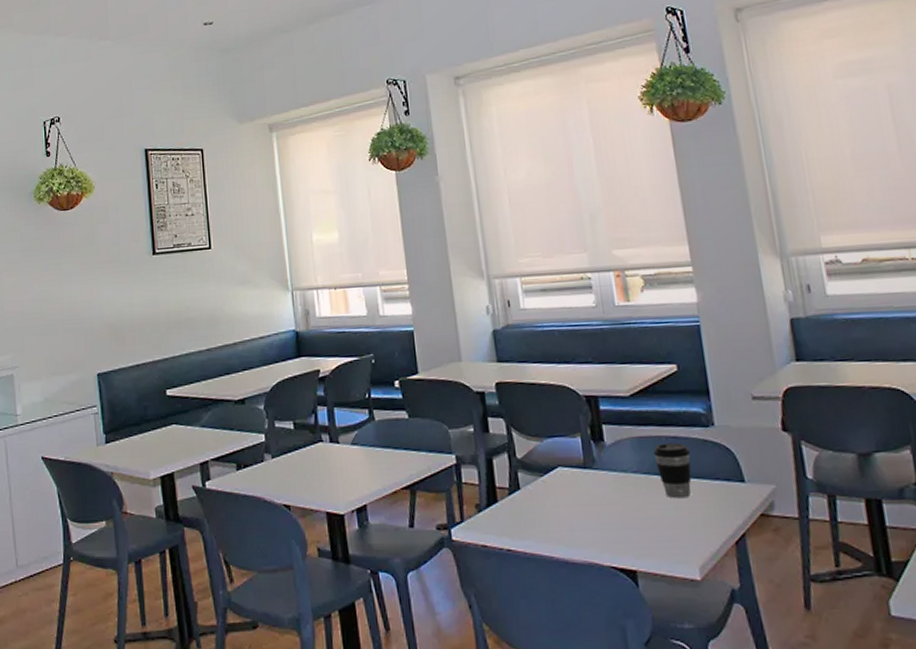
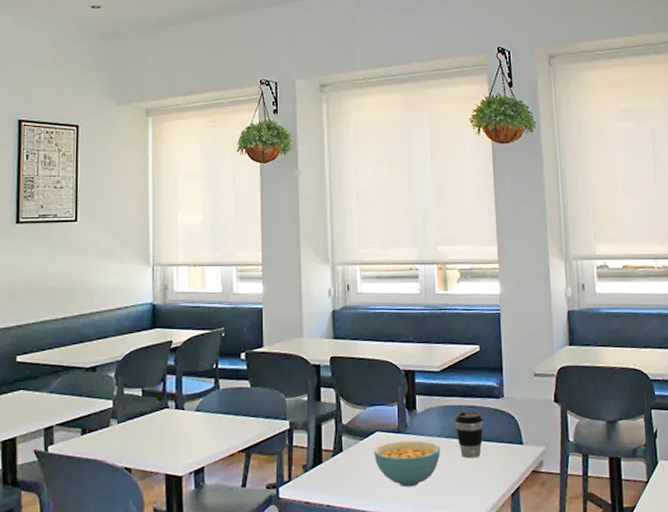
cereal bowl: none [557,477,640,532] -> present [374,440,441,488]

